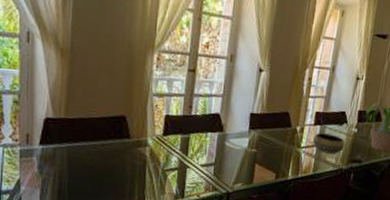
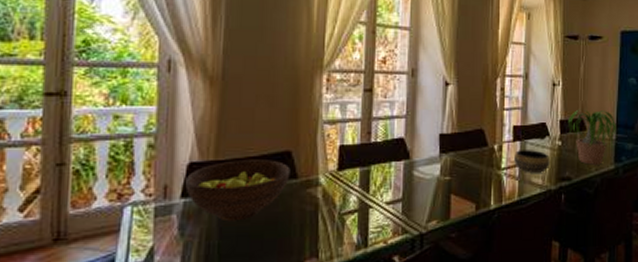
fruit bowl: none [43,119,125,167] -> present [185,160,291,222]

